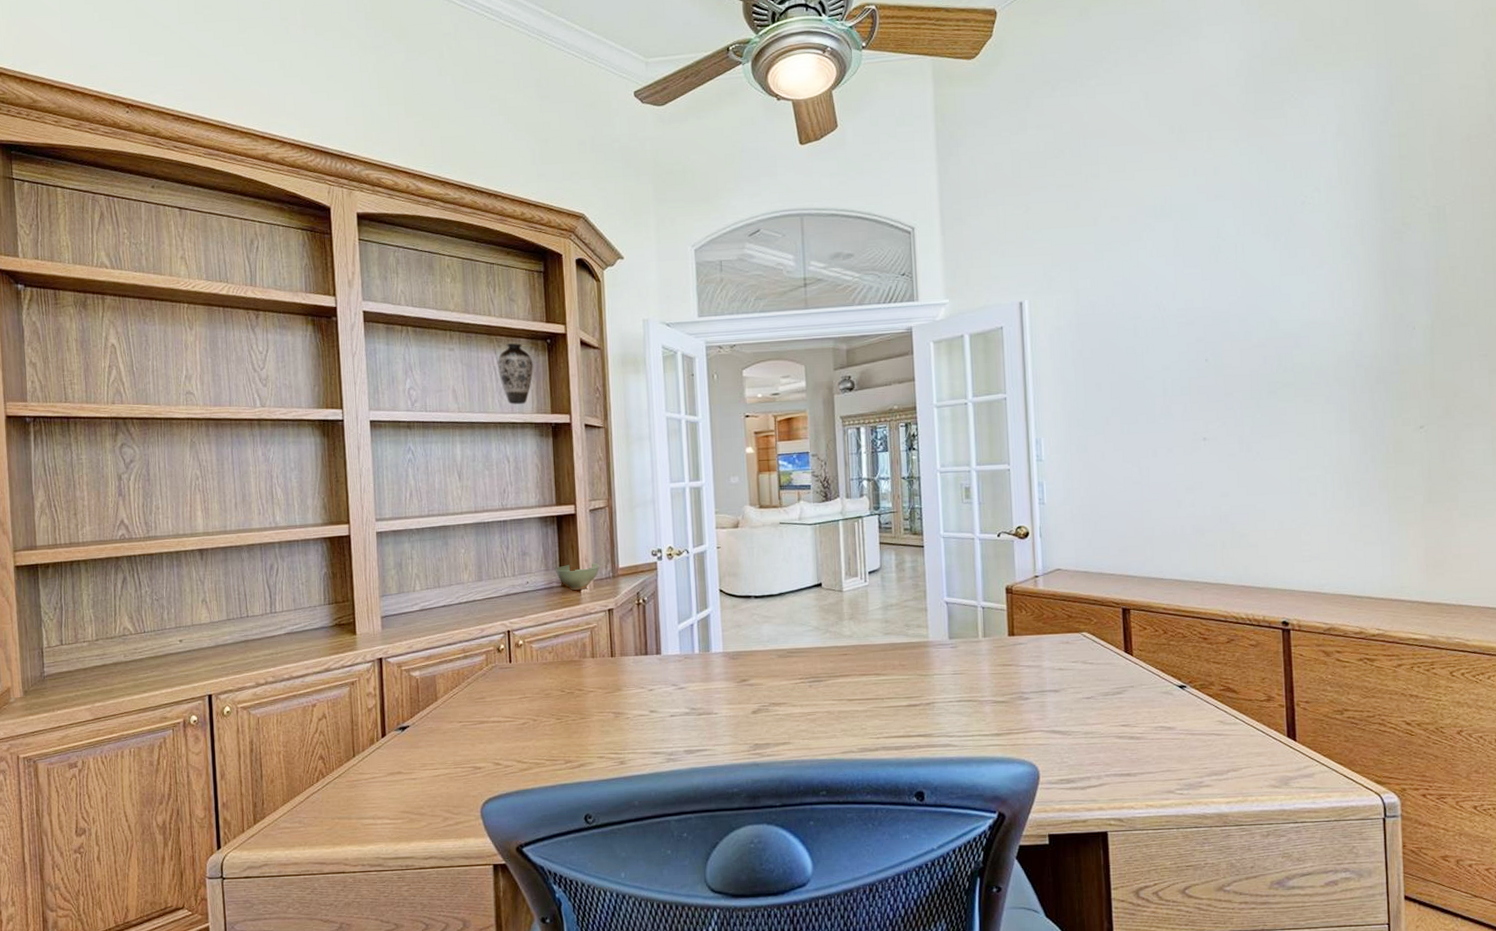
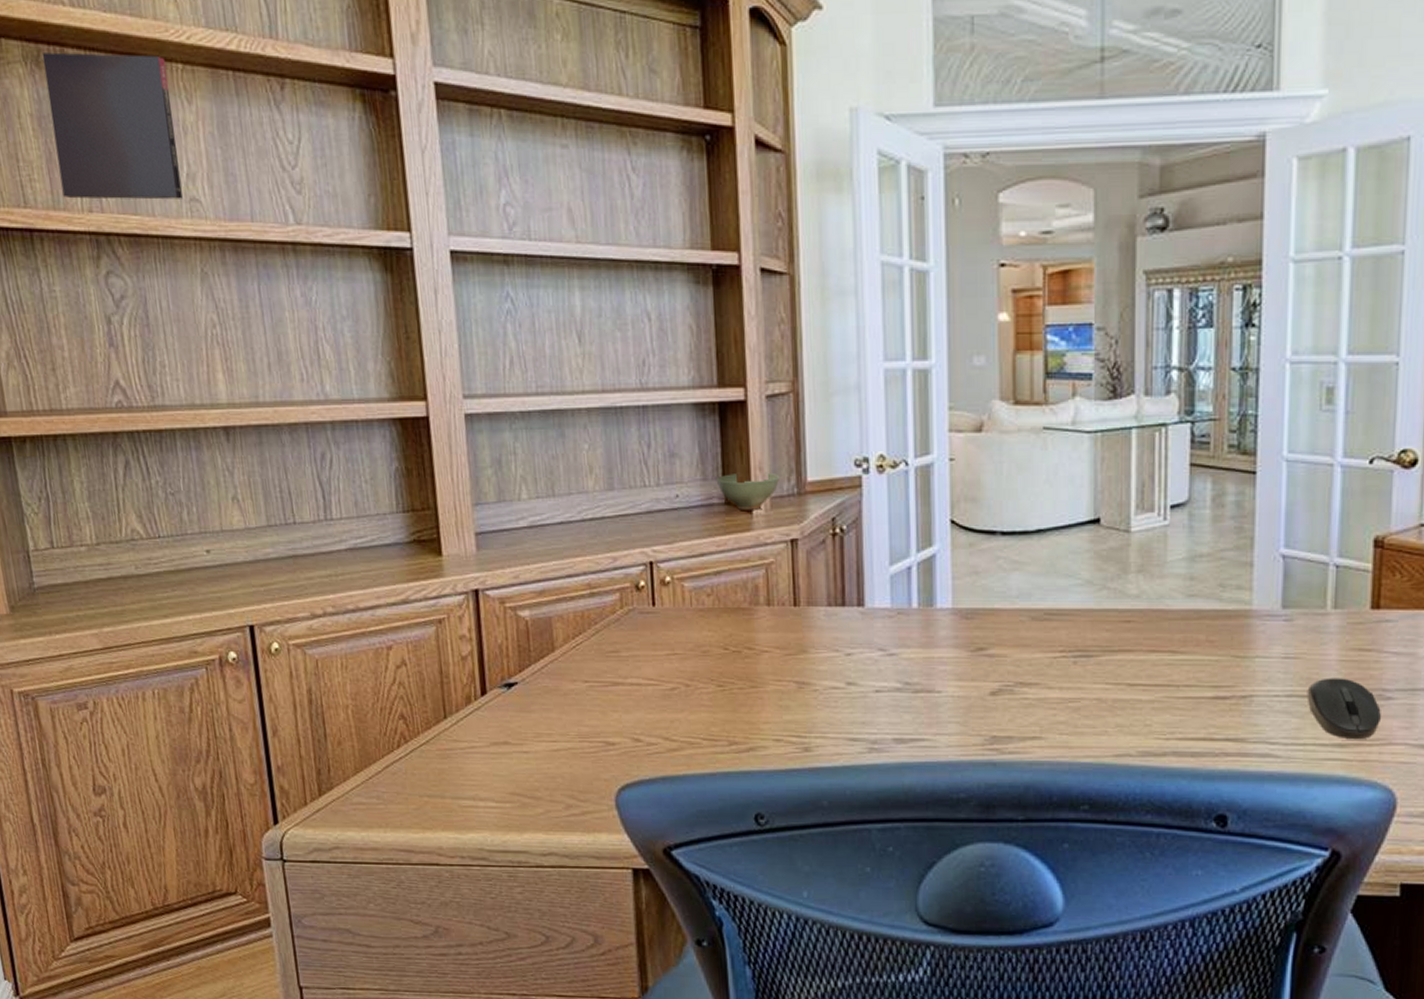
book: none [88,298,181,395] -> present [42,52,183,200]
decorative vase: present [497,343,534,405] -> none [631,139,685,234]
computer mouse: none [971,686,1023,730] -> present [1307,678,1381,740]

